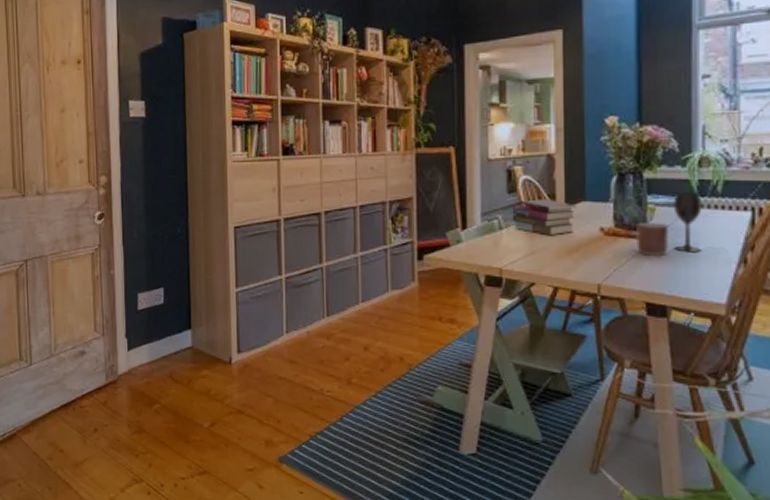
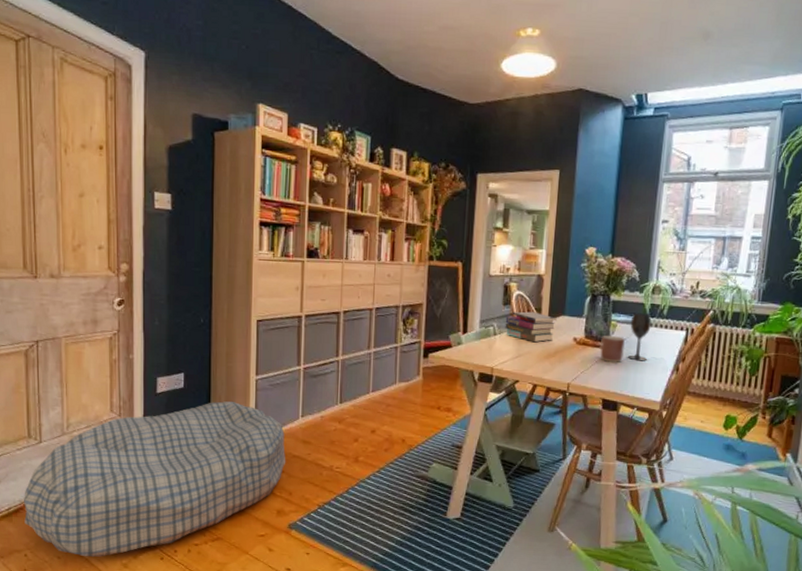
dog bed: none [17,316,273,489] -> present [24,401,286,557]

